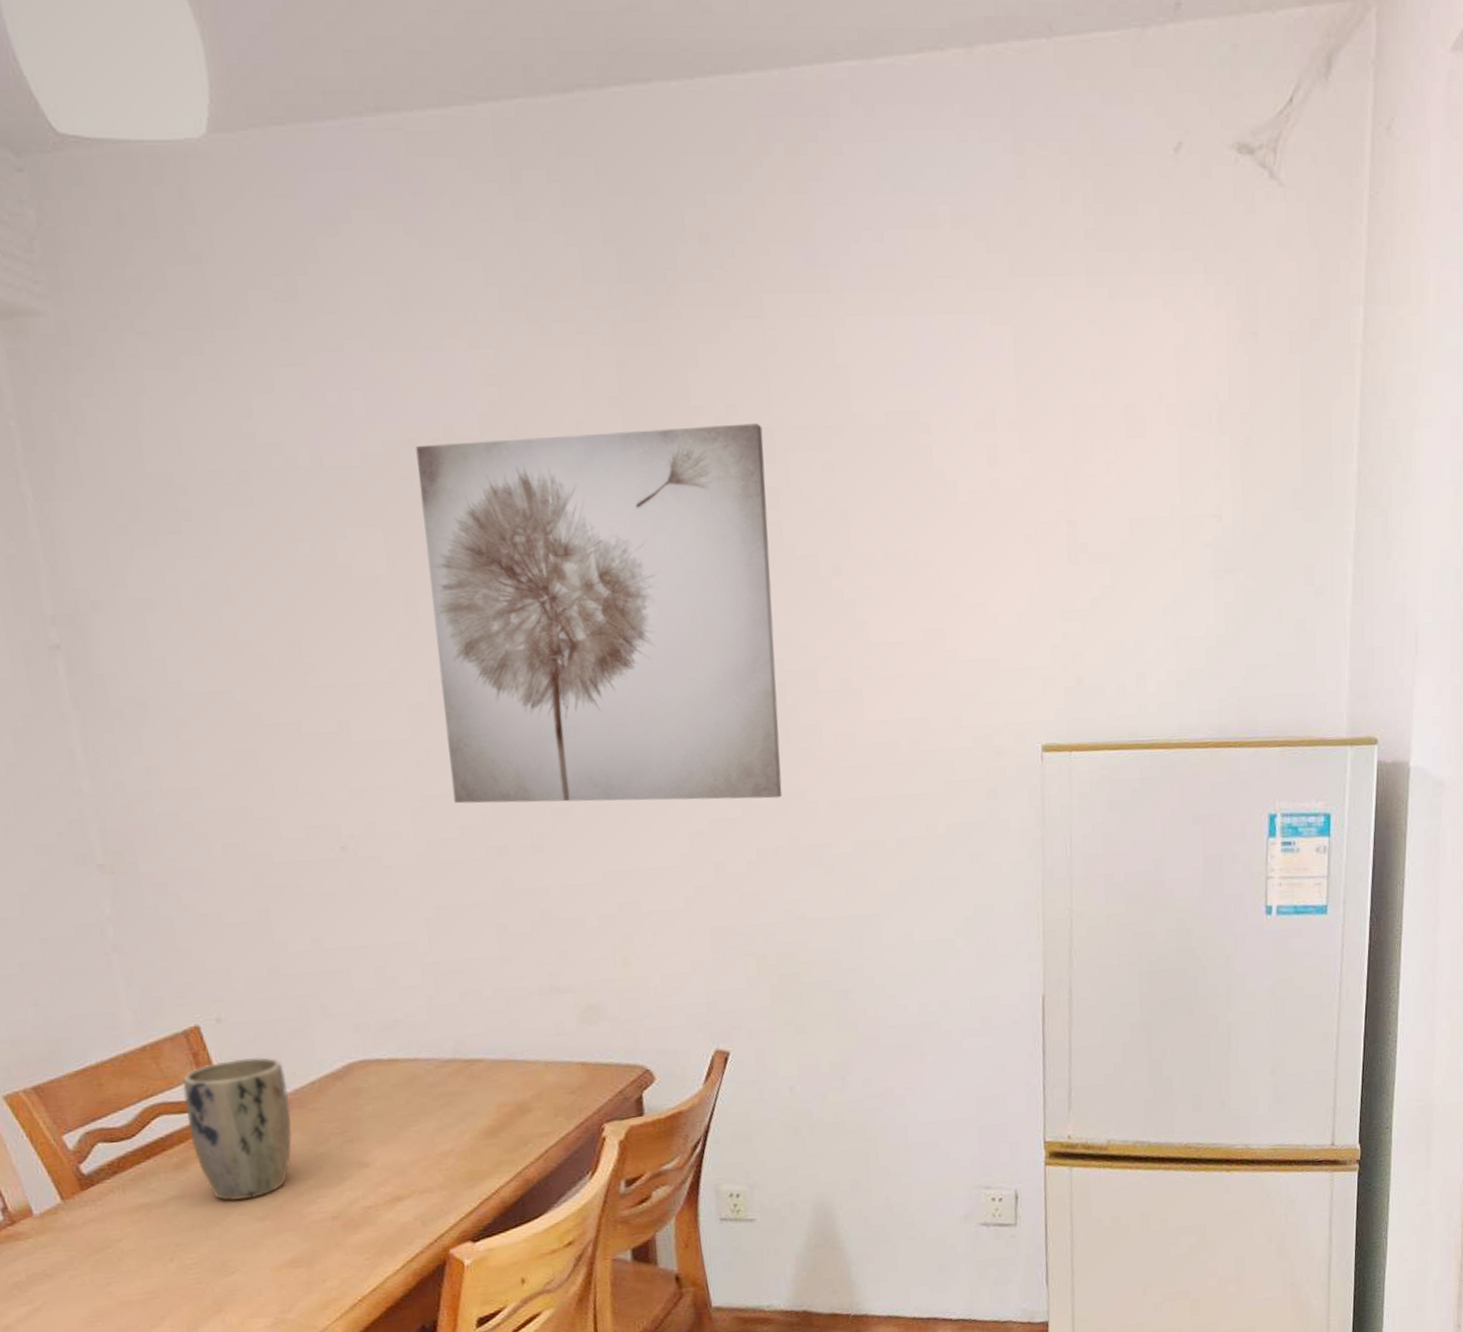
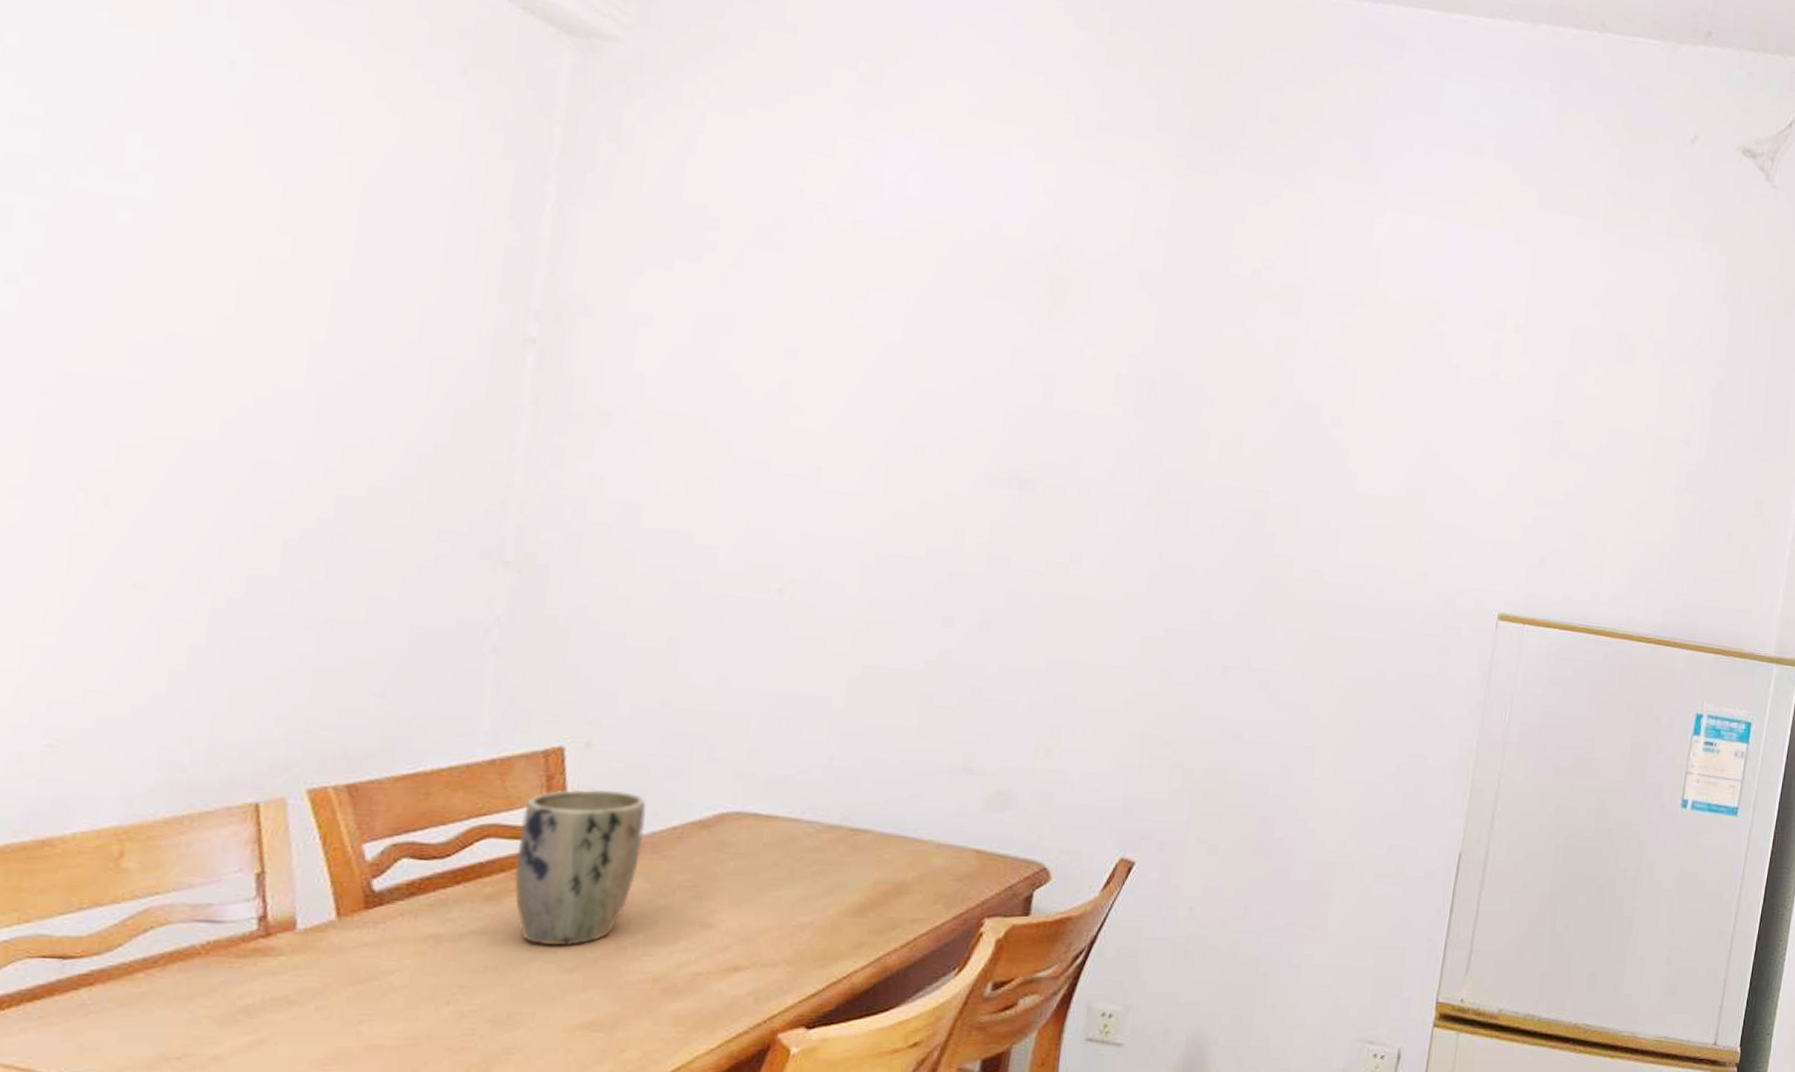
wall art: present [416,423,783,804] -> none [910,233,1293,619]

